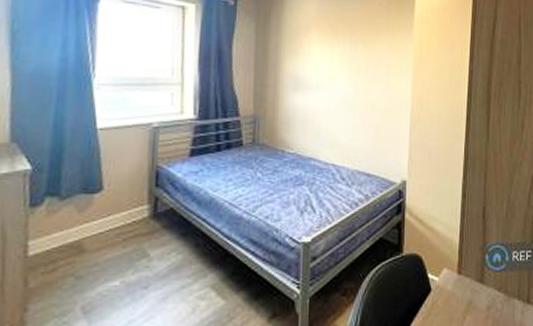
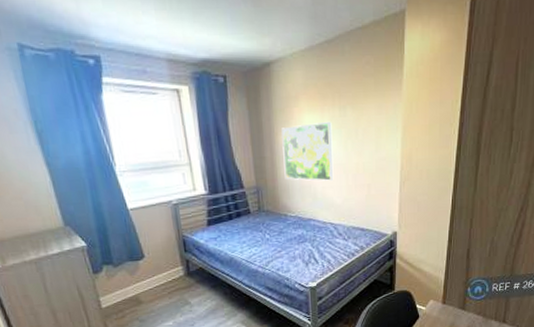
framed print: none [286,54,342,117] -> present [281,121,334,181]

